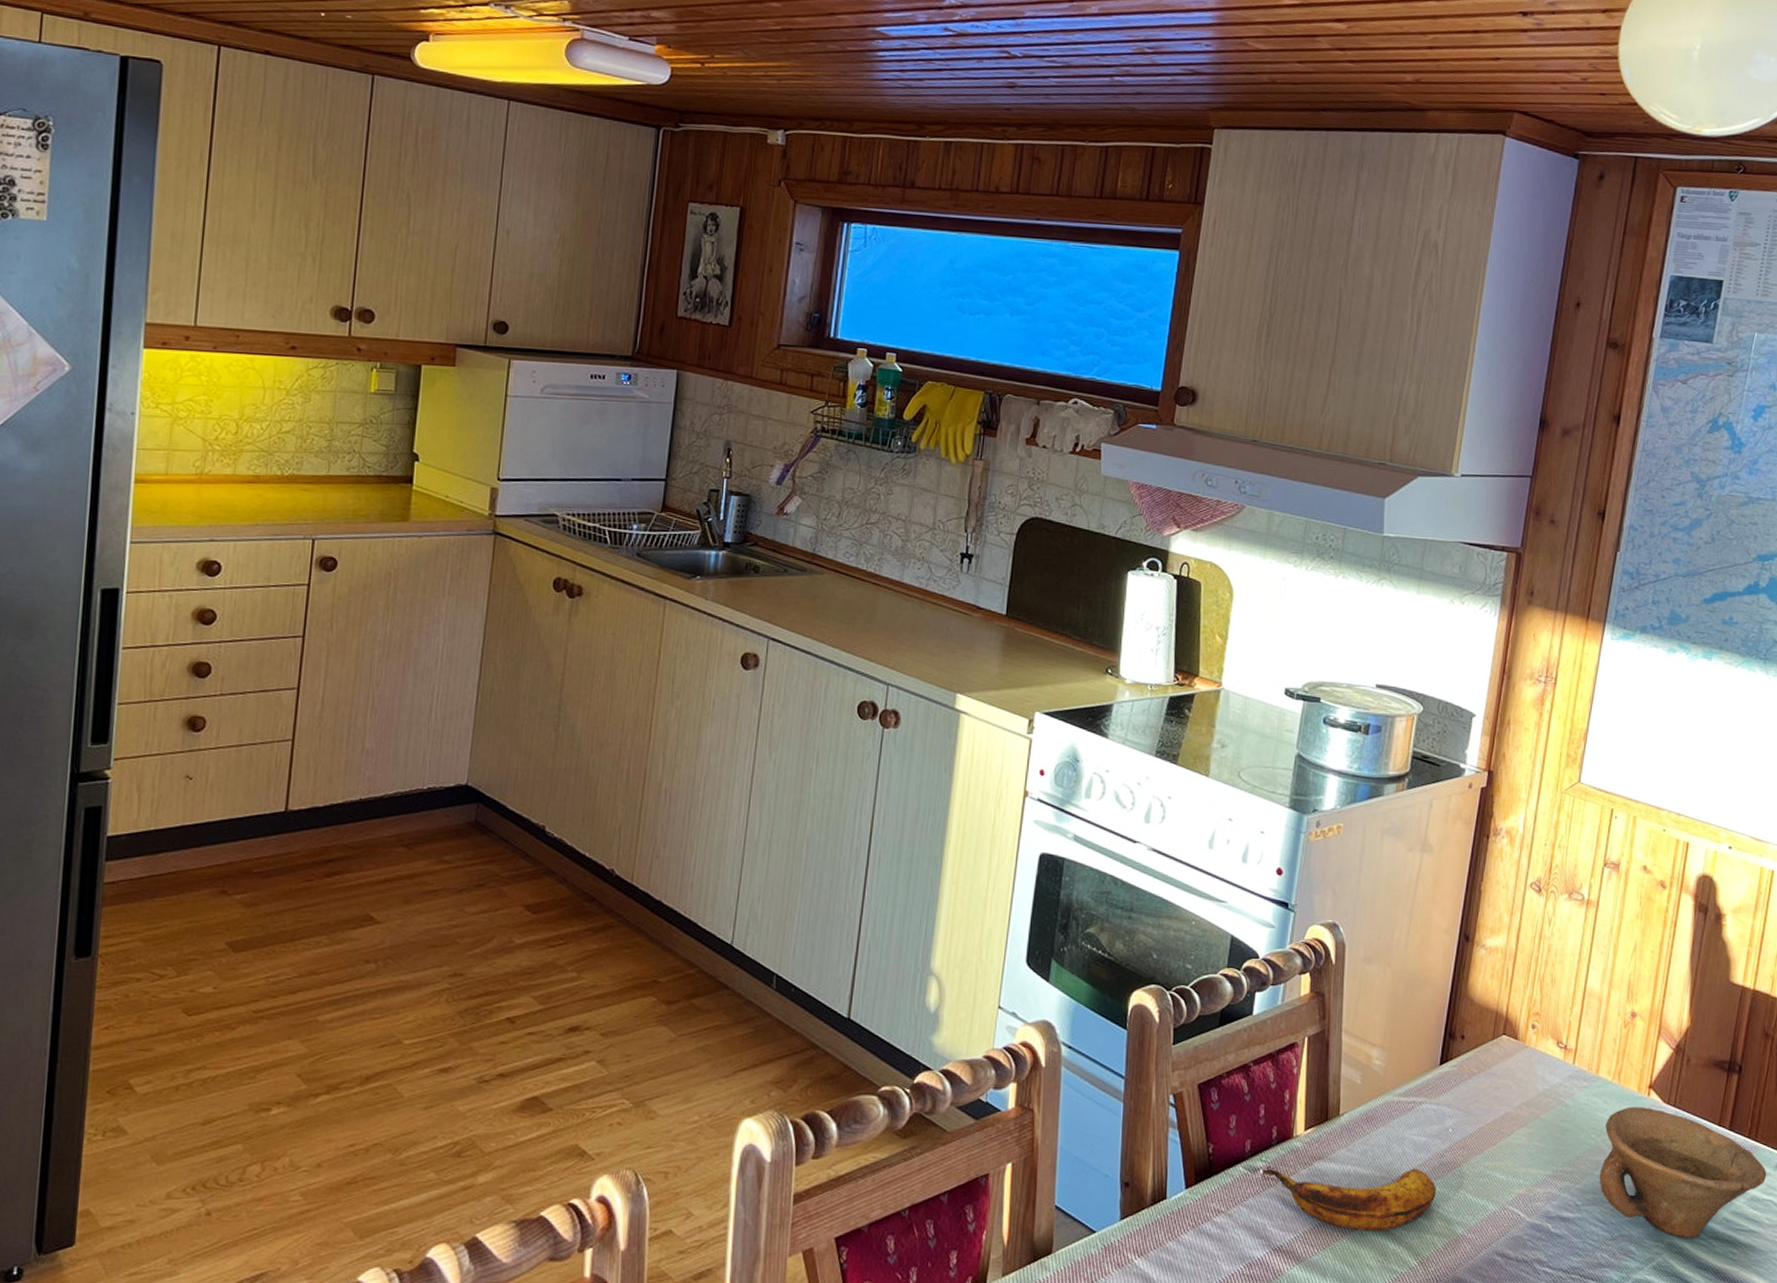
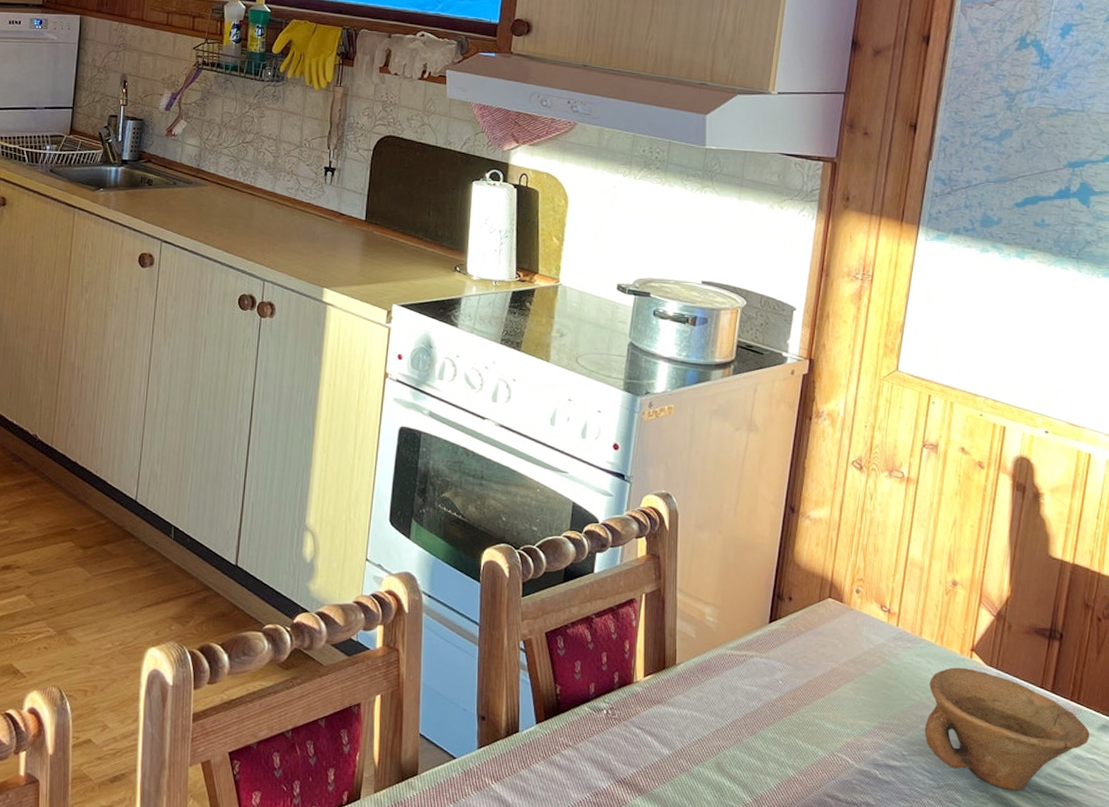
banana: present [1263,1168,1436,1231] -> none [606,710,768,770]

